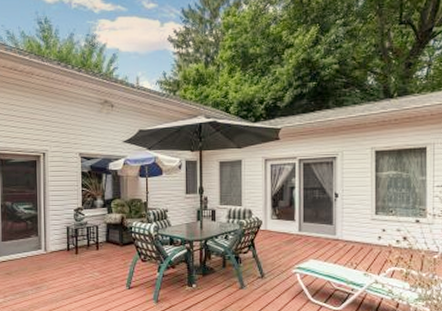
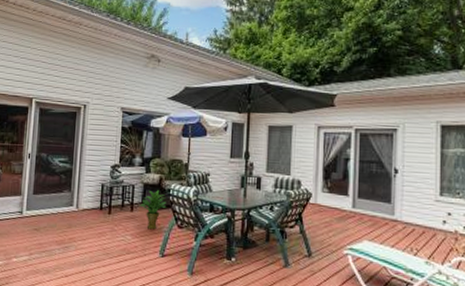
potted plant: none [105,229,130,265] -> present [140,190,167,230]

